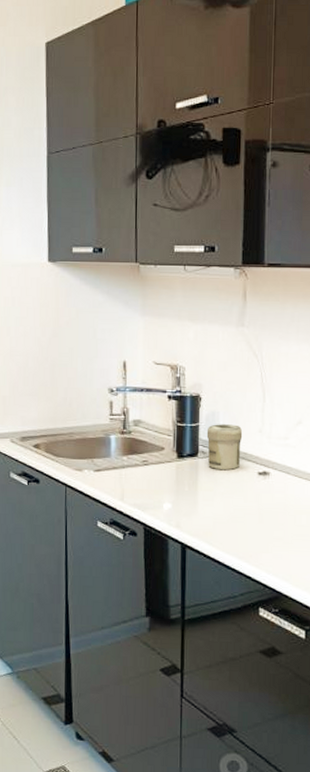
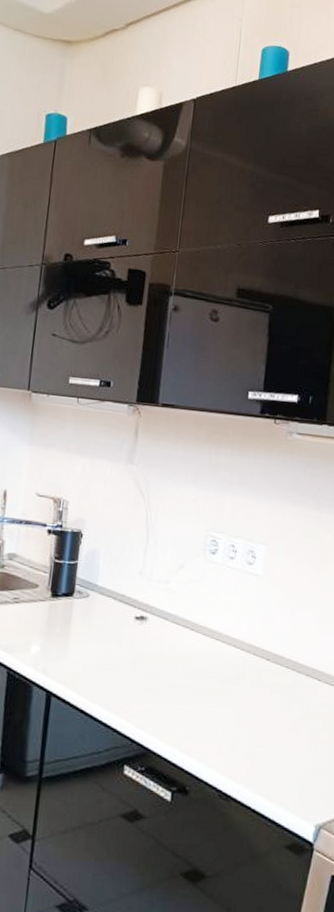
jar: present [206,424,243,471] -> none [83,563,123,613]

